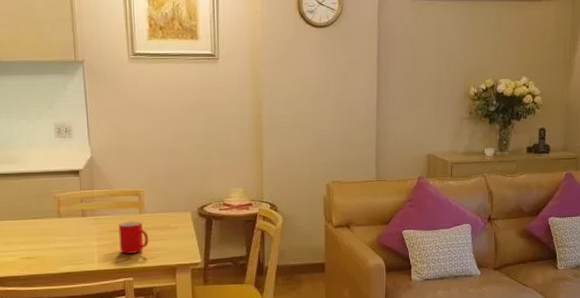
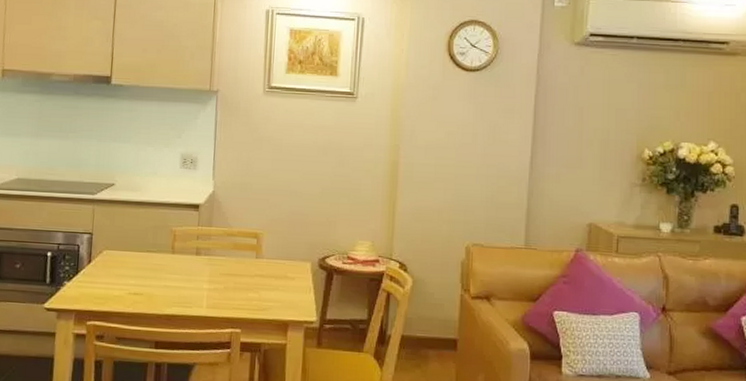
cup: present [118,221,149,254] -> none [230,265,263,302]

